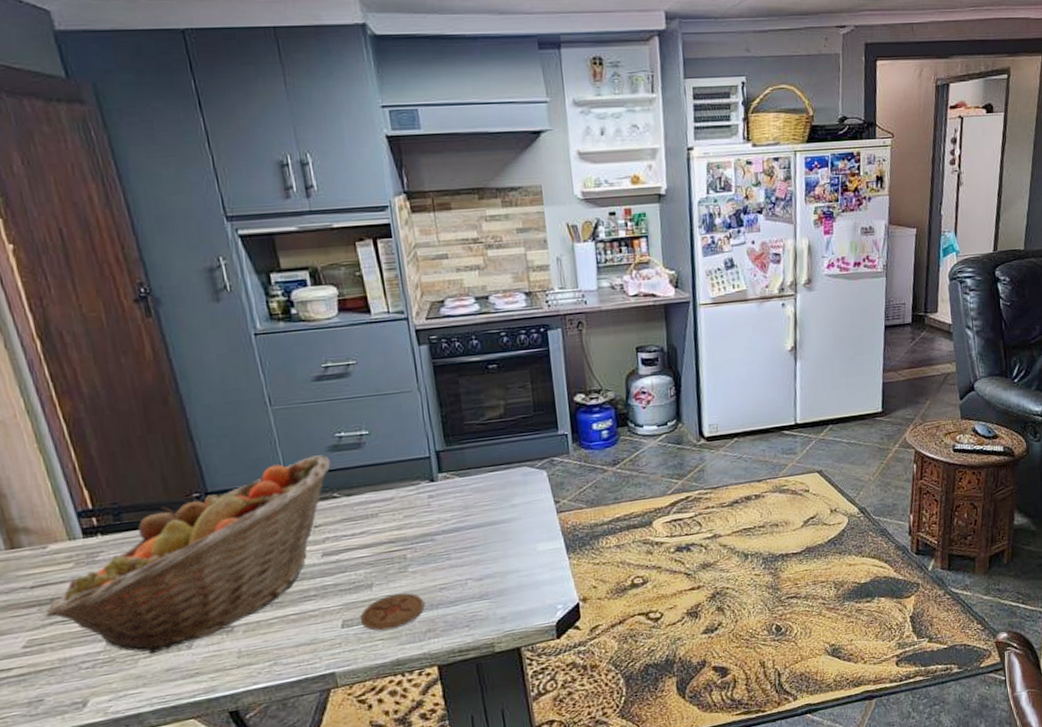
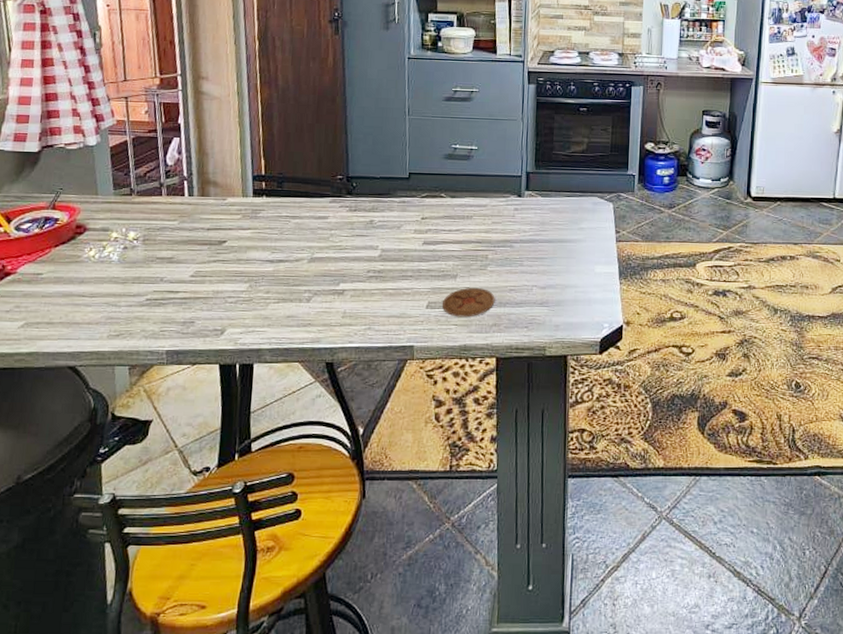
fruit basket: present [45,455,331,655] -> none [212,160,444,301]

